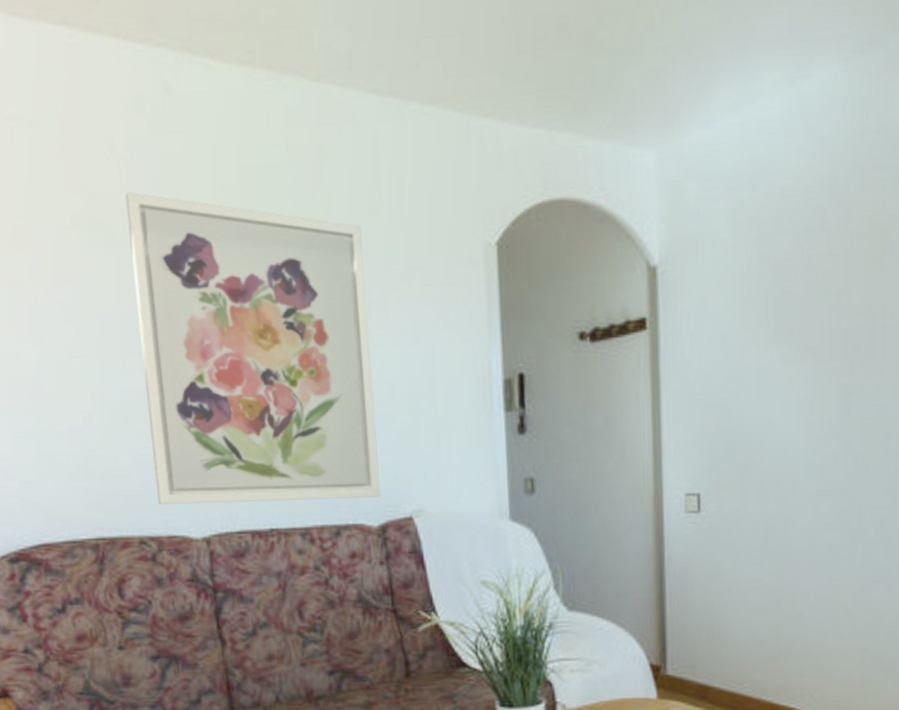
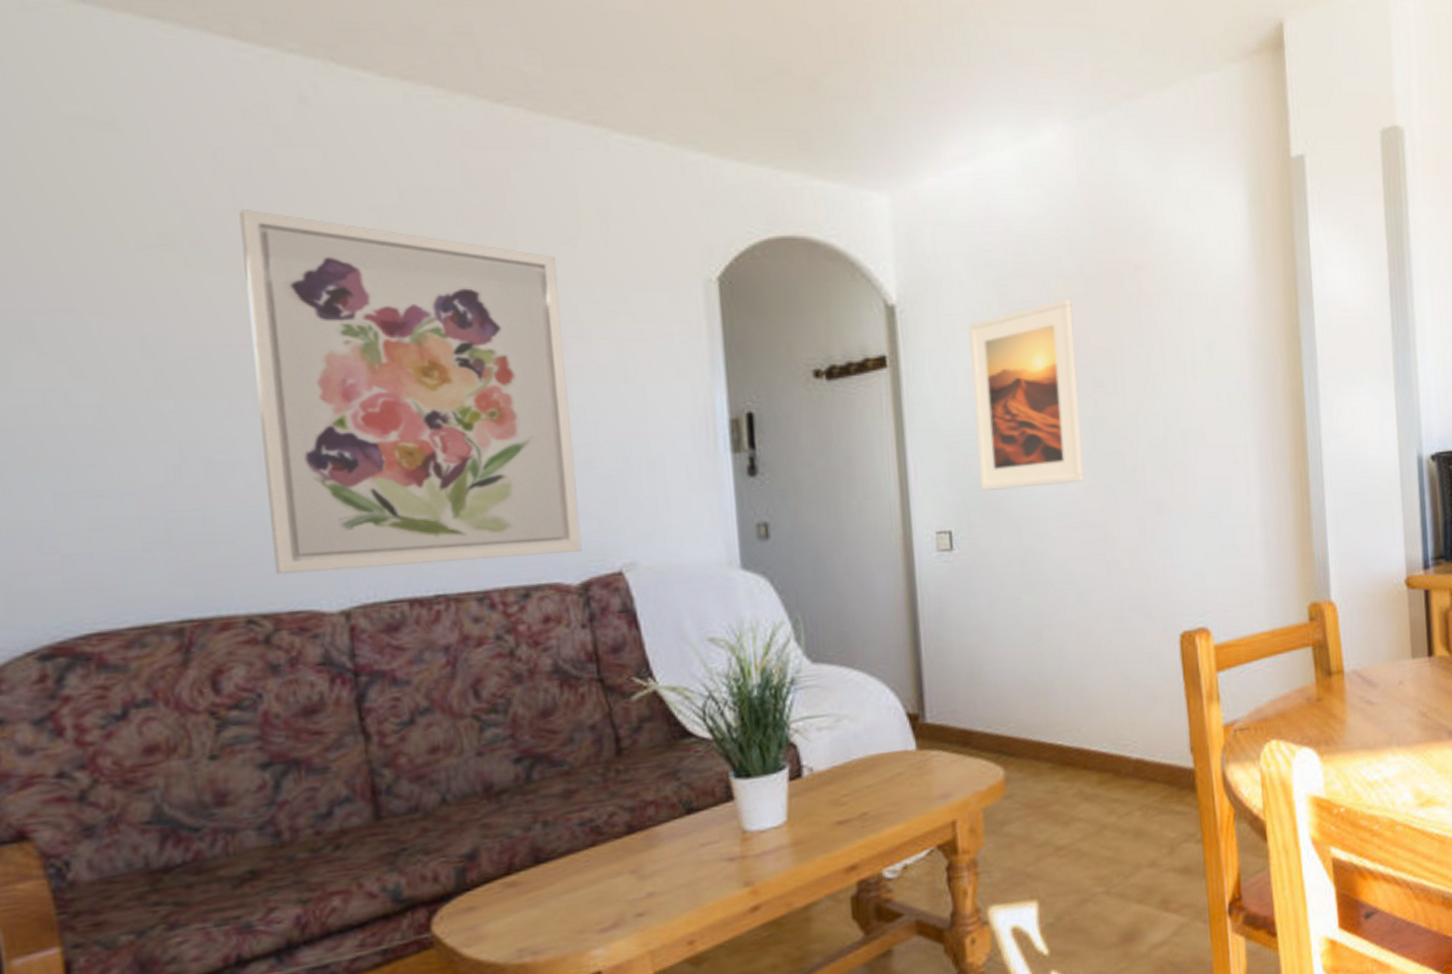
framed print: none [726,255,835,456] -> present [968,298,1084,492]

